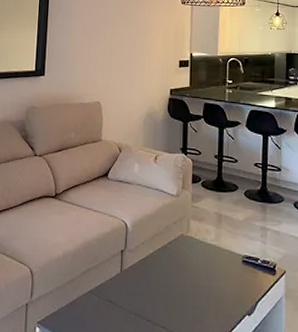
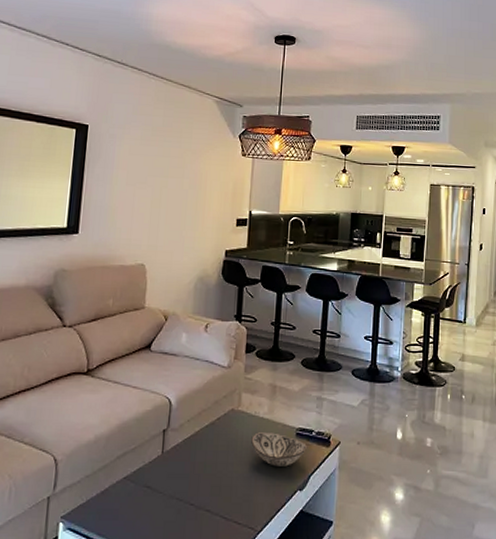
decorative bowl: none [200,257,253,291] -> present [251,432,307,467]

